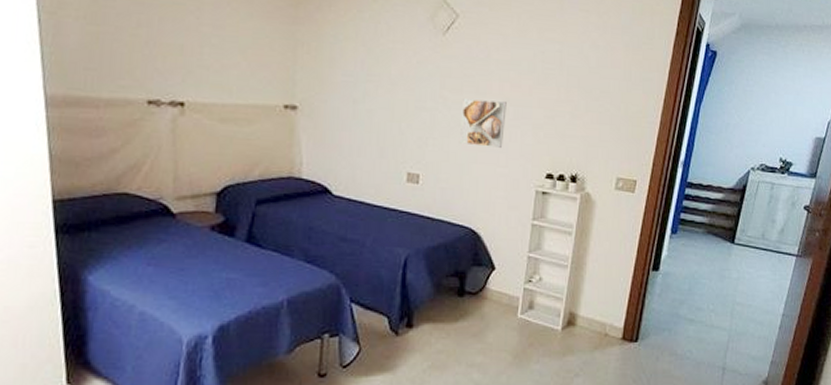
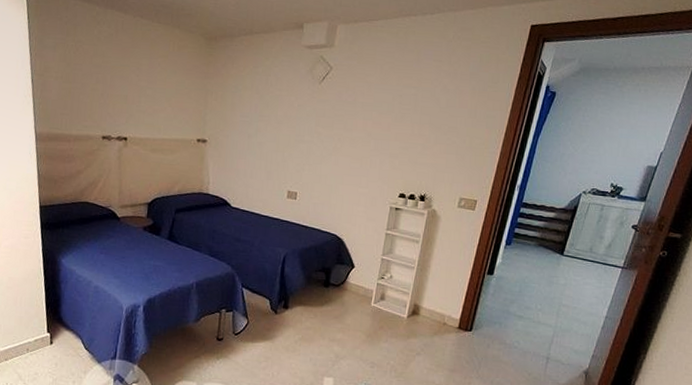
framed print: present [459,99,507,148] -> none [329,134,369,172]

